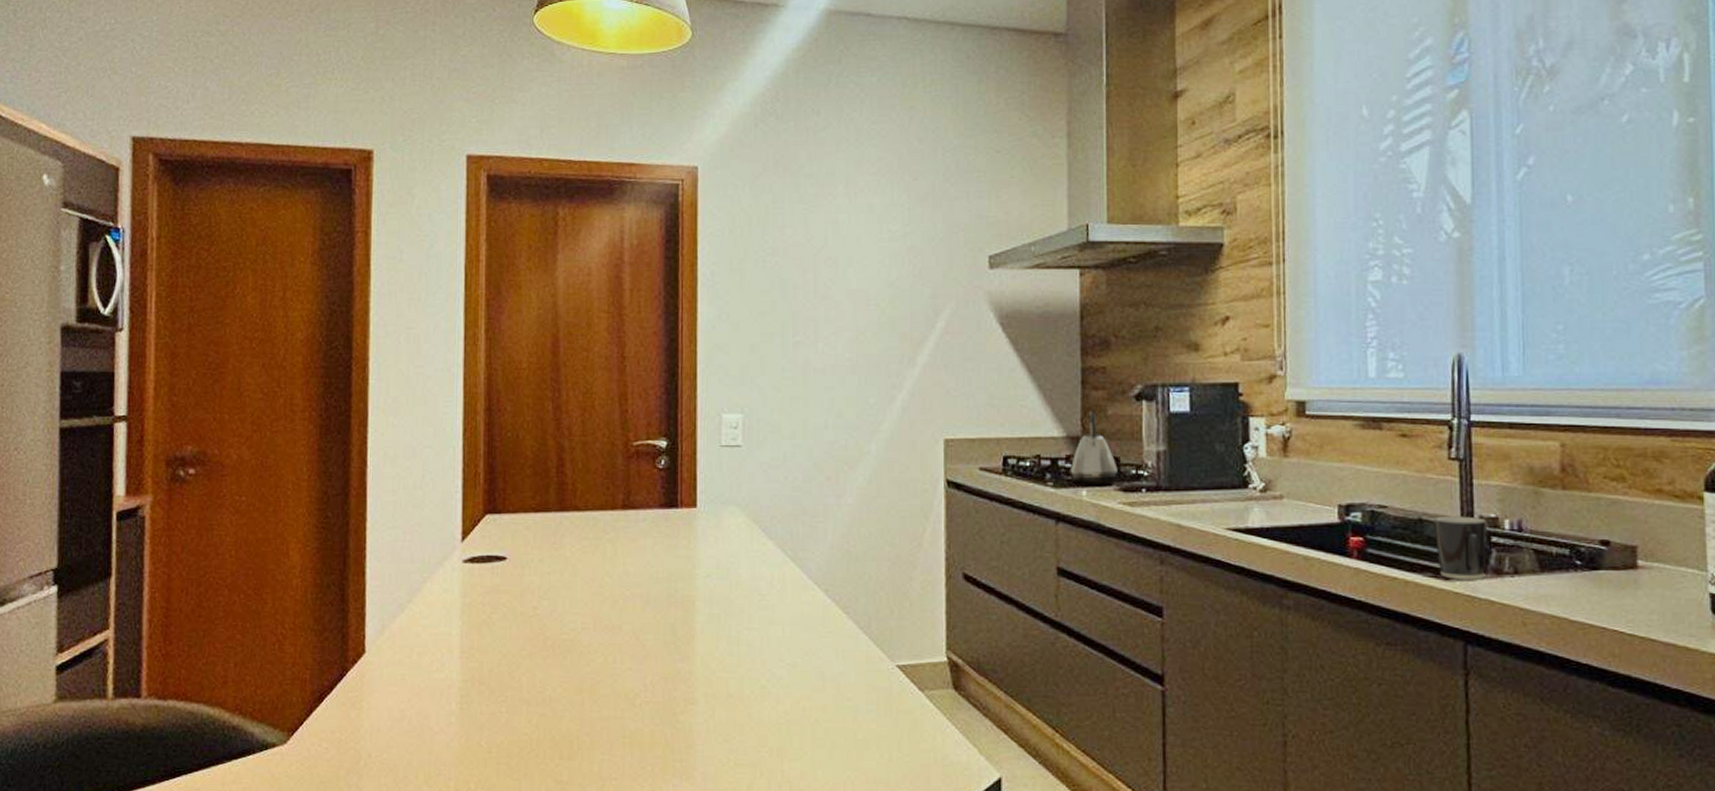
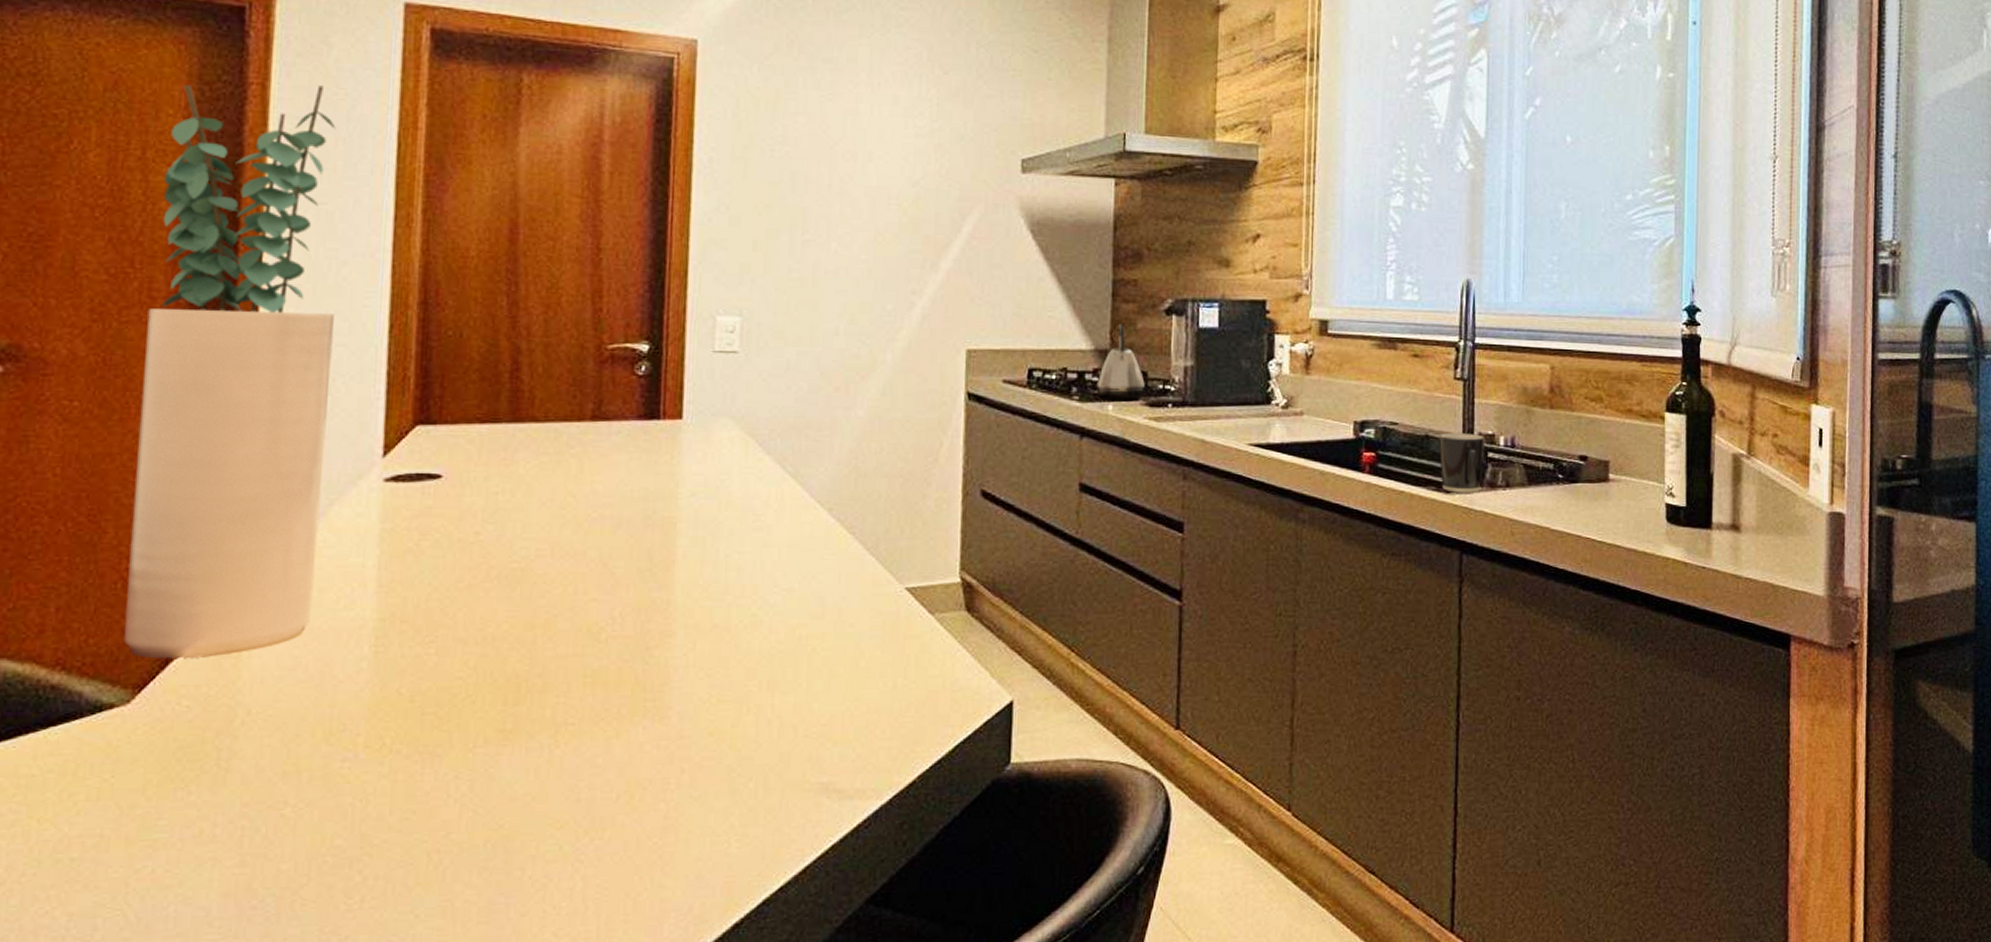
vase: none [280,230,422,709] -> present [123,84,336,659]

